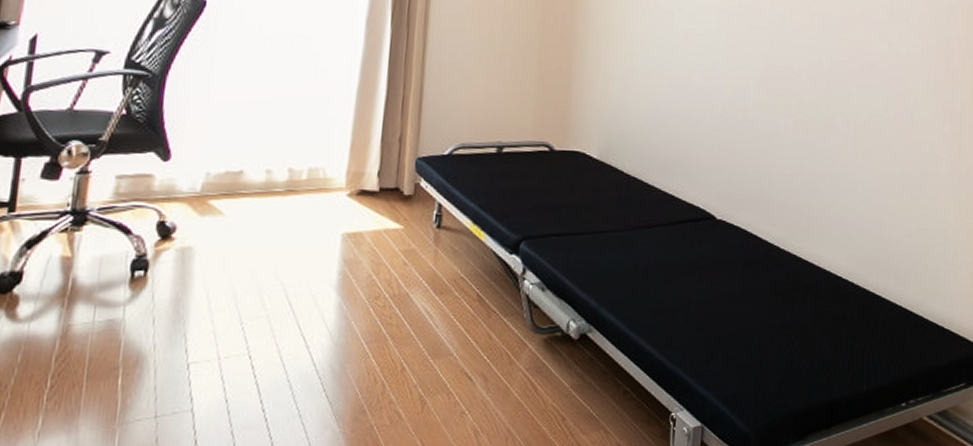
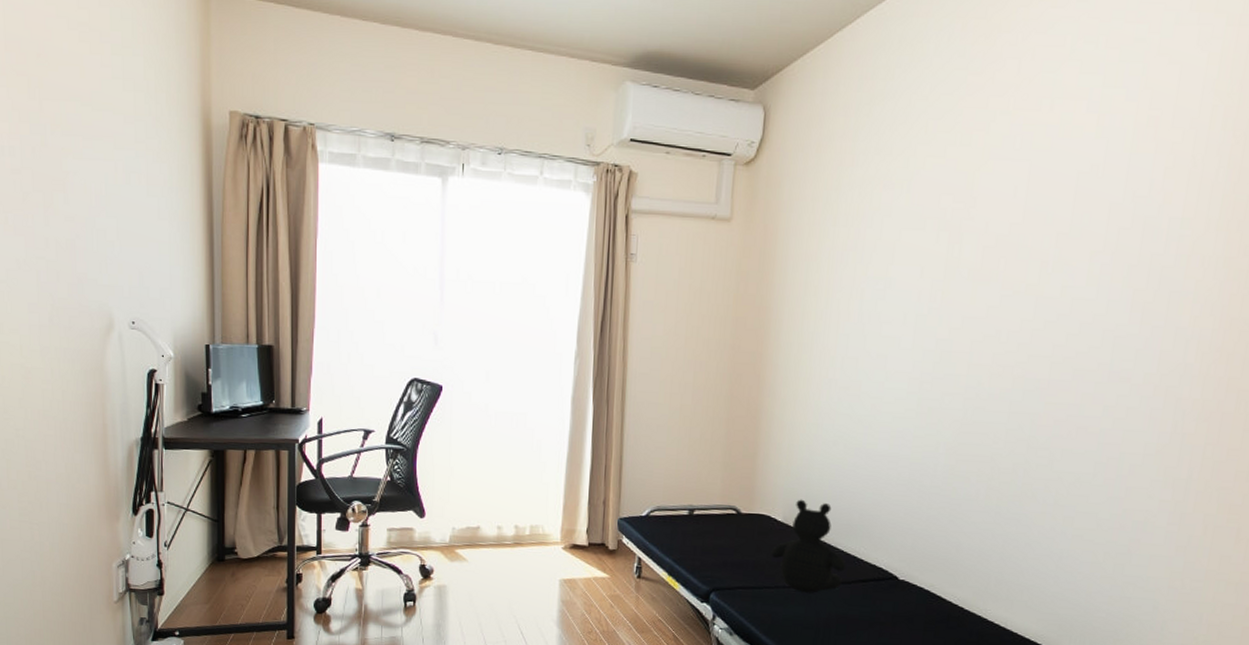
teddy bear: none [586,134,664,238] -> present [771,499,847,593]

